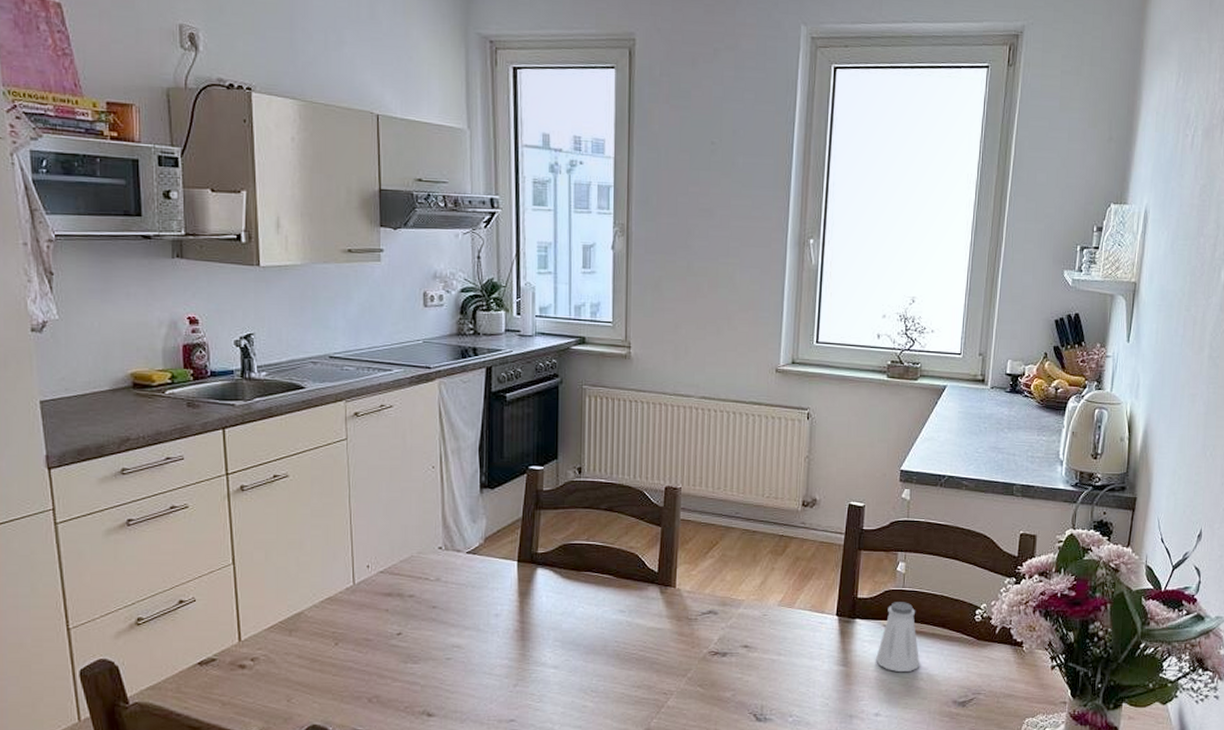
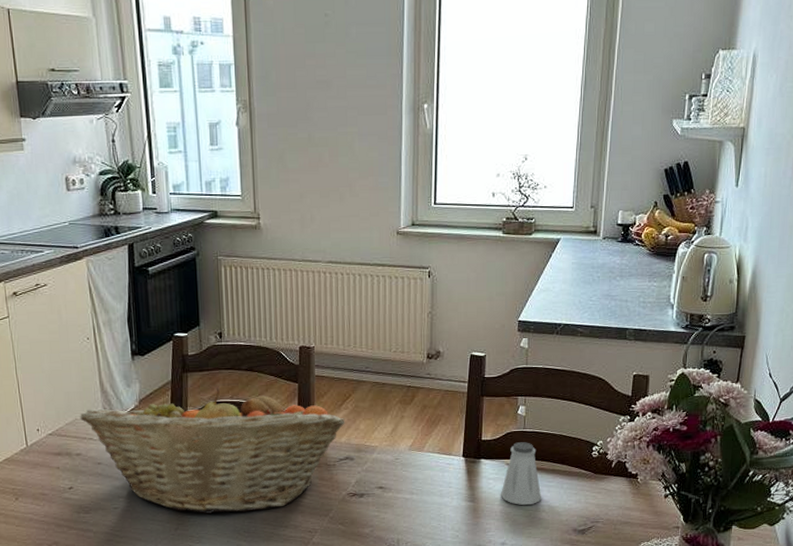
fruit basket: none [417,528,711,669] -> present [80,387,345,514]

